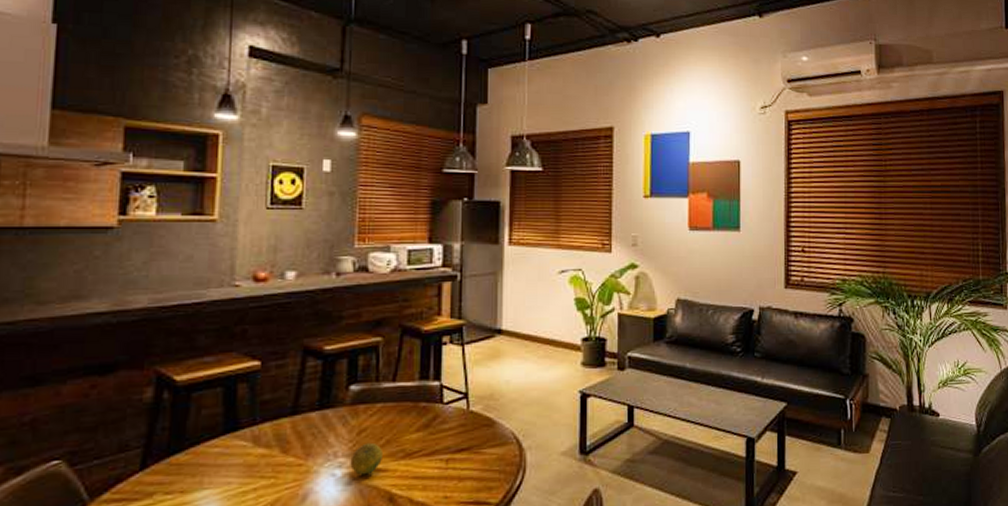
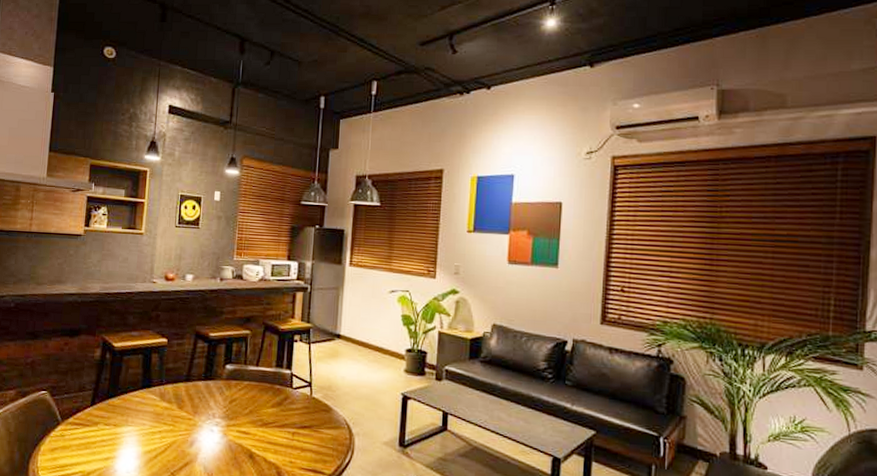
fruit: present [350,442,382,475] -> none [223,410,247,435]

